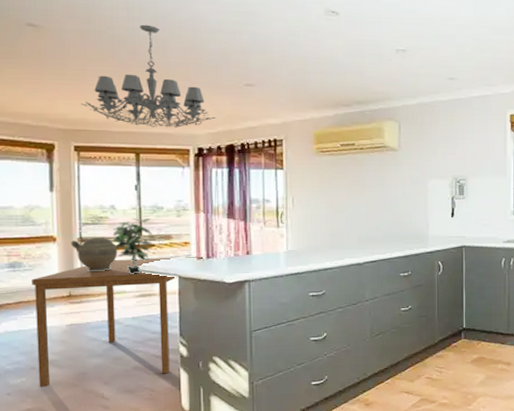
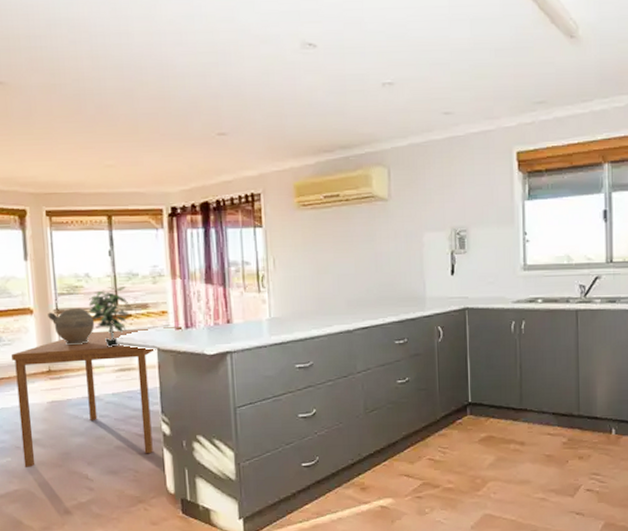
chandelier: present [80,24,216,129] -> none [49,73,189,187]

